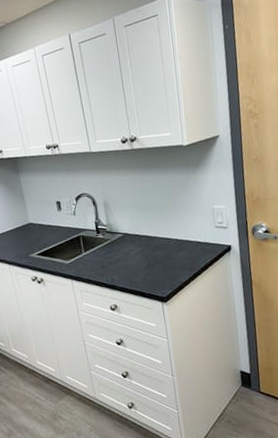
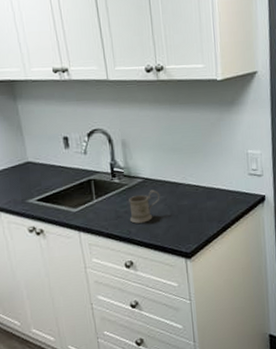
mug: none [111,243,138,273] -> present [129,189,160,224]

